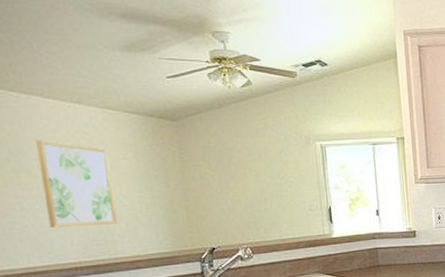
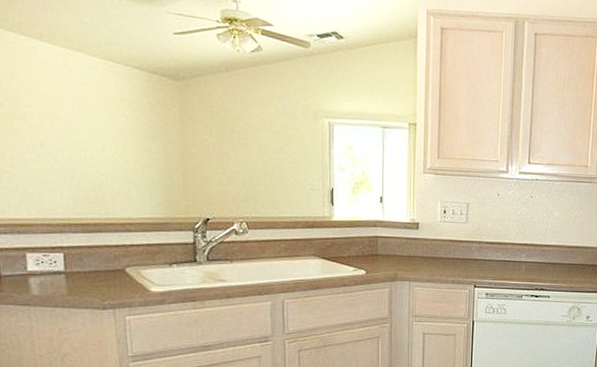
wall art: present [36,140,117,228] -> none [32,86,110,183]

